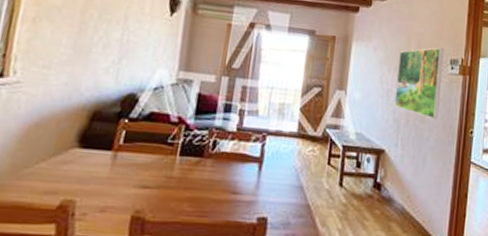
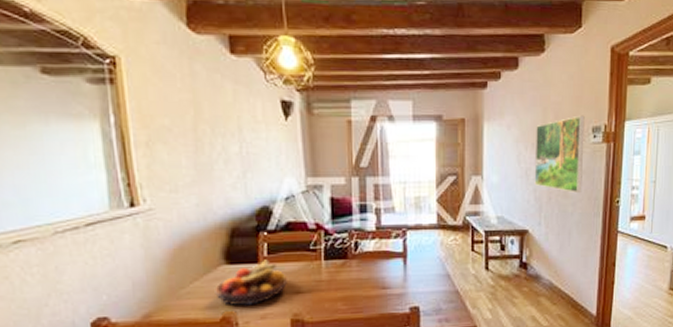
fruit bowl: none [58,148,138,196] -> present [214,260,287,306]

